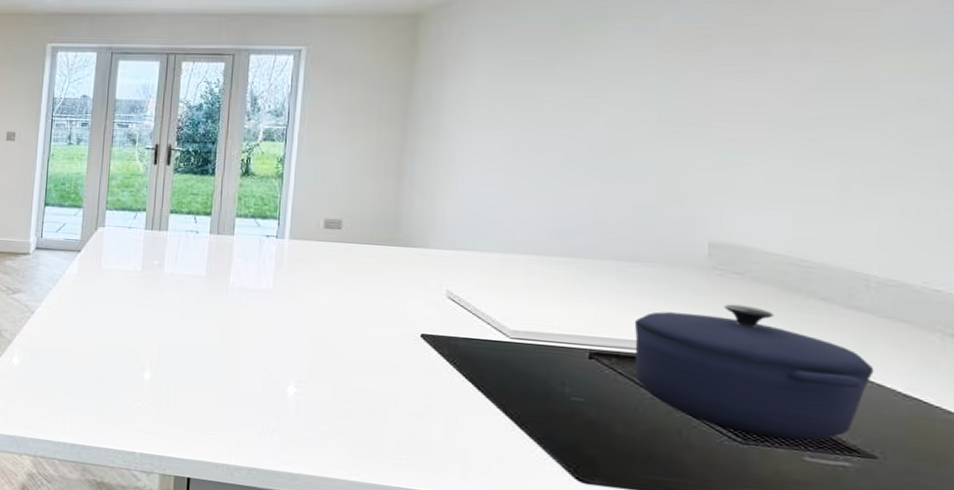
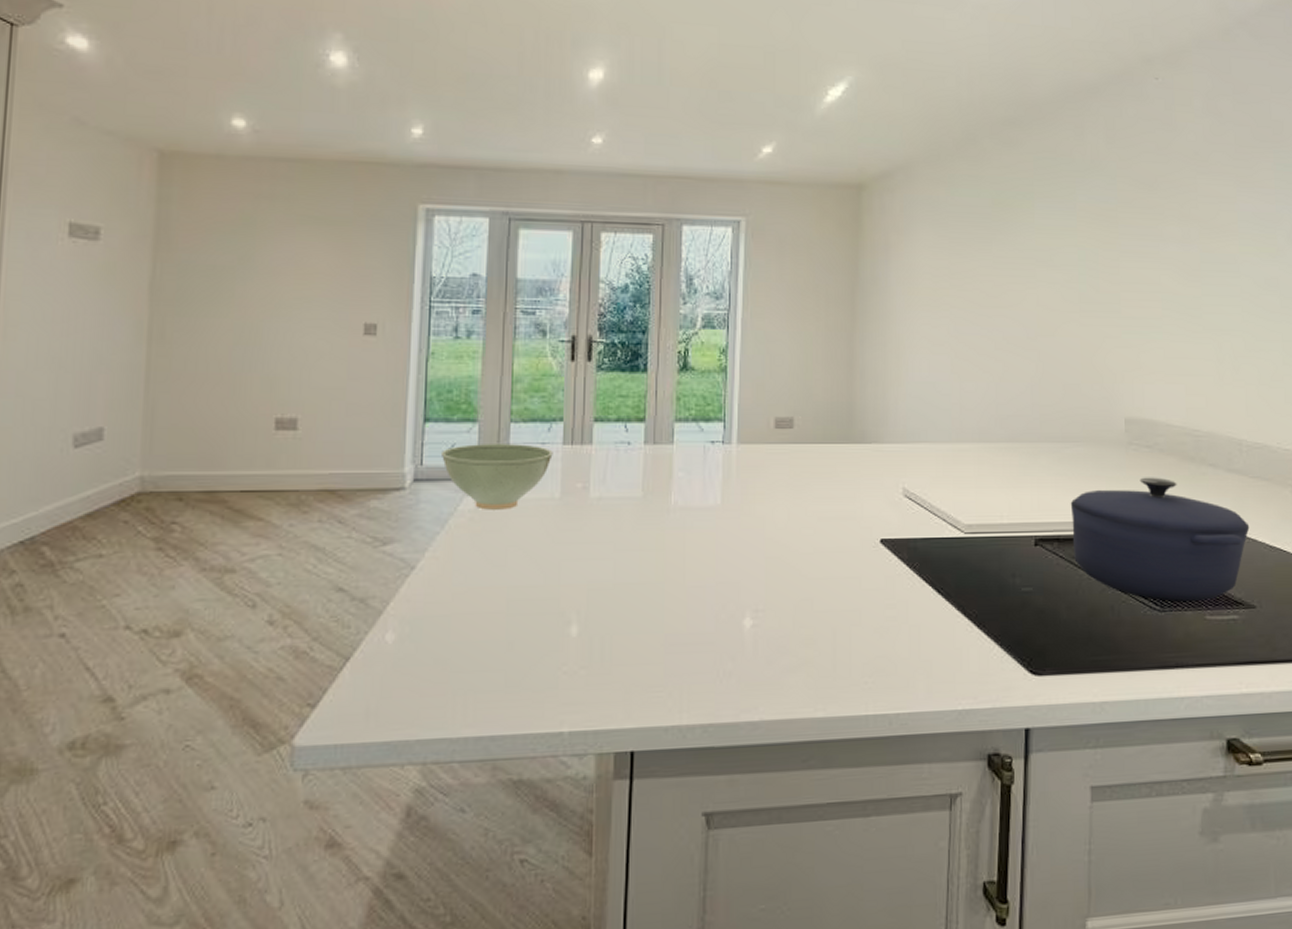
bowl: none [55,224,137,276] -> present [440,444,553,510]

